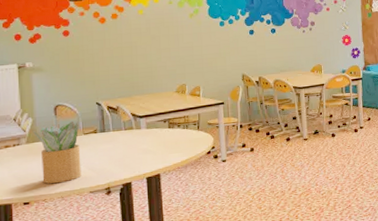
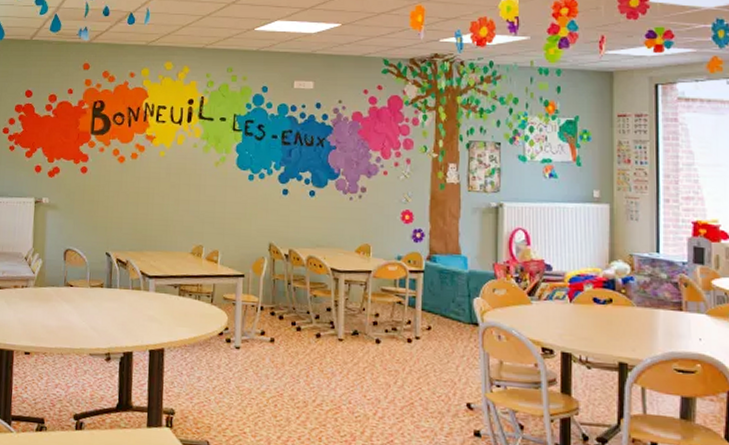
potted plant: present [33,121,82,184] -> none [41,270,87,338]

